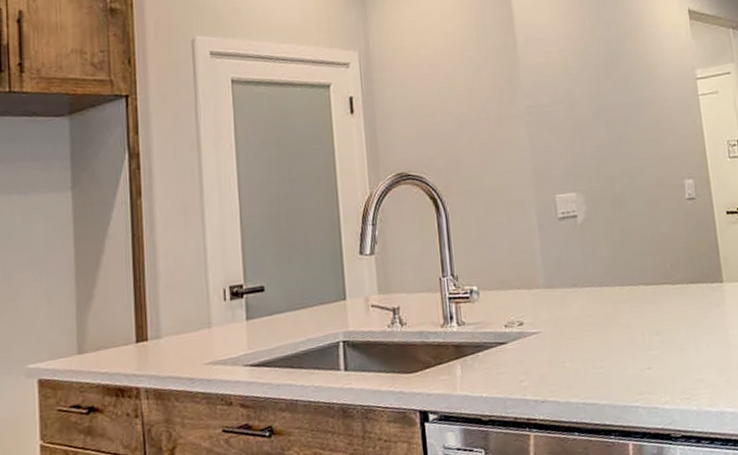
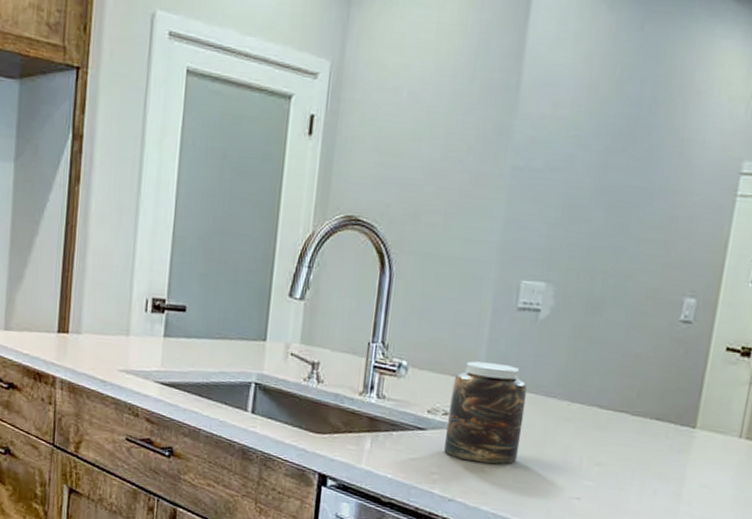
jar: none [520,268,591,361] -> present [444,361,527,464]

